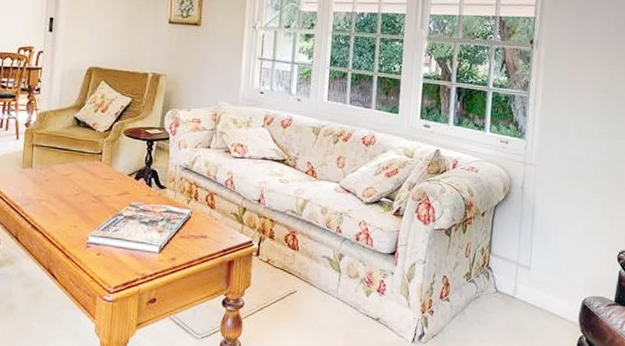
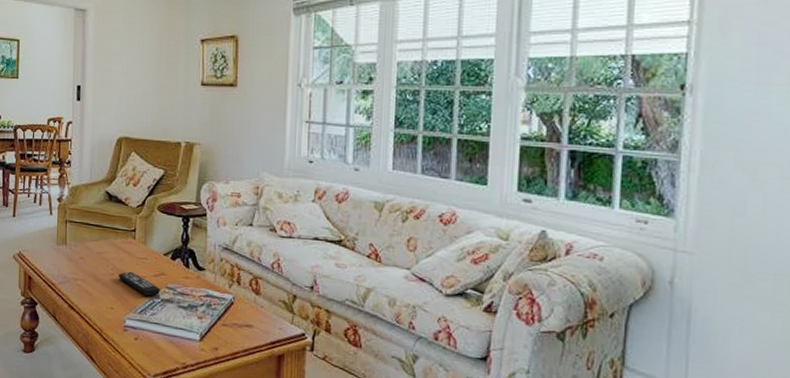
remote control: none [83,192,124,215] -> present [118,272,161,297]

